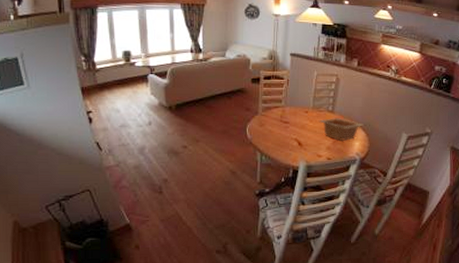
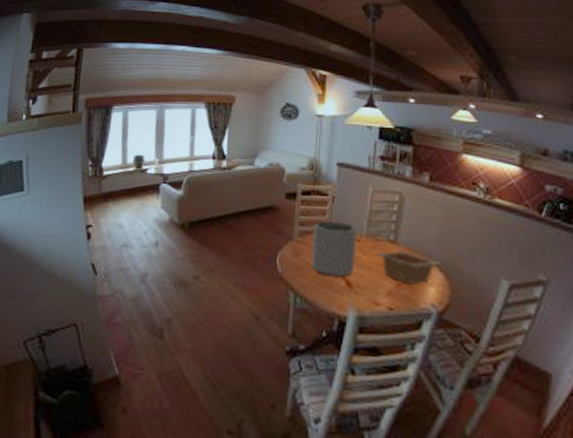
plant pot: none [272,98,306,139] -> present [311,221,357,277]

